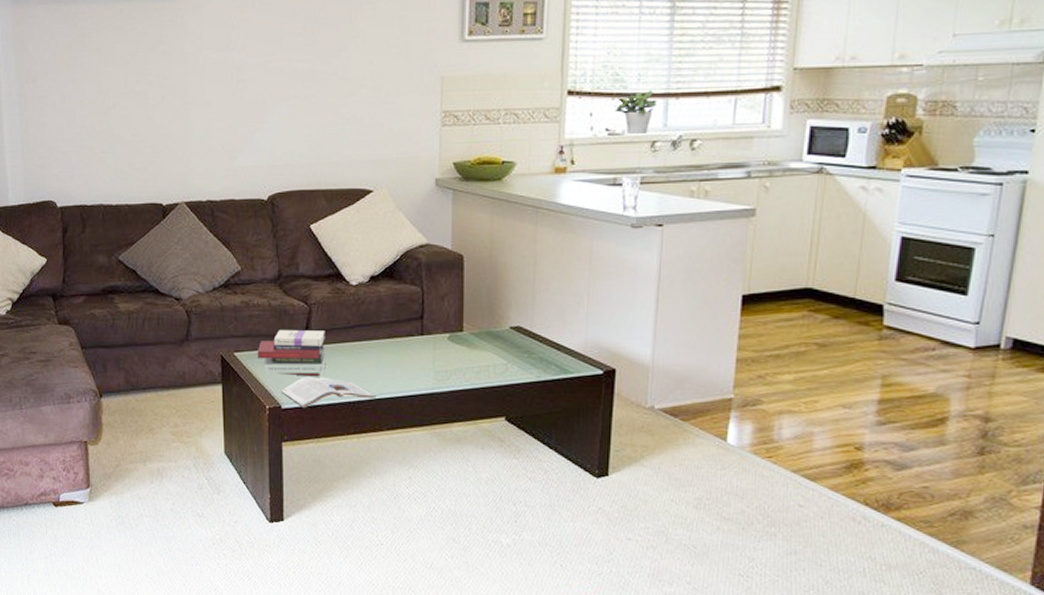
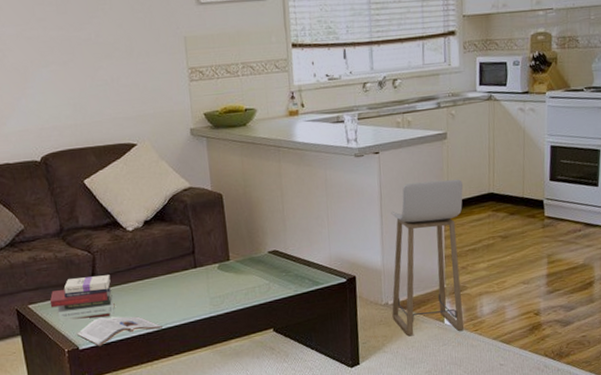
potted plant: present [614,90,657,134] -> none [331,40,364,78]
bar stool: none [657,266,772,454] -> present [391,179,464,336]

